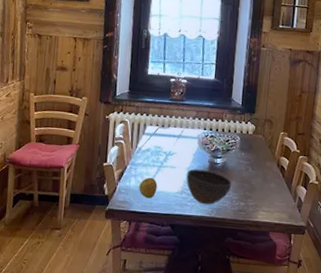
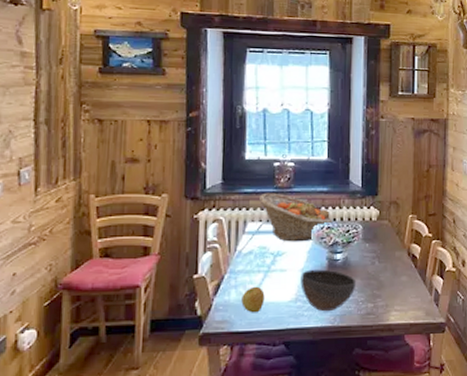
fruit basket: none [156,103,216,146] -> present [258,192,333,242]

